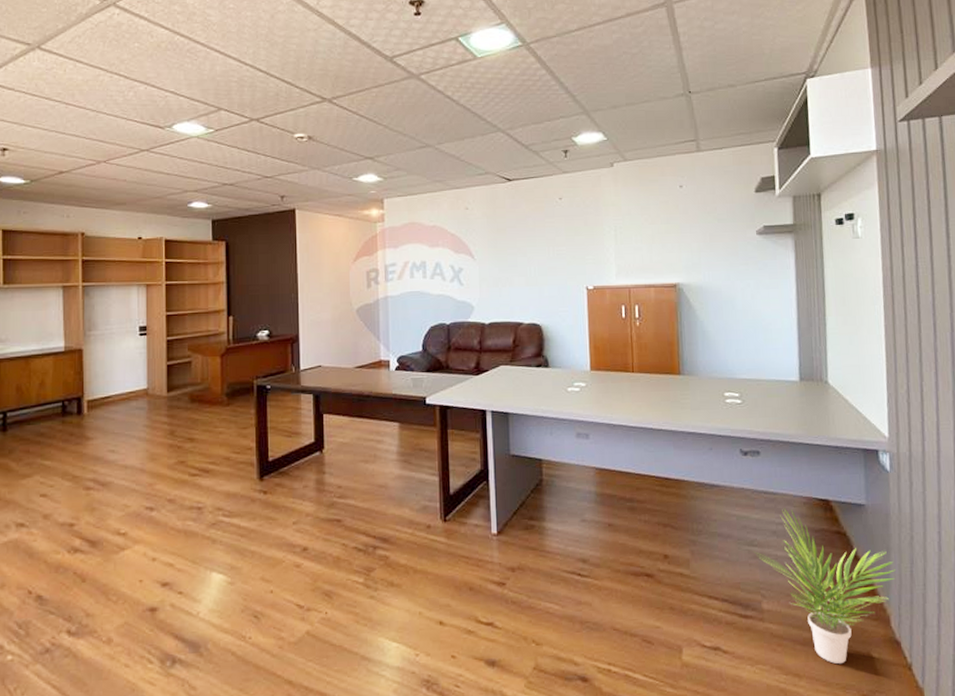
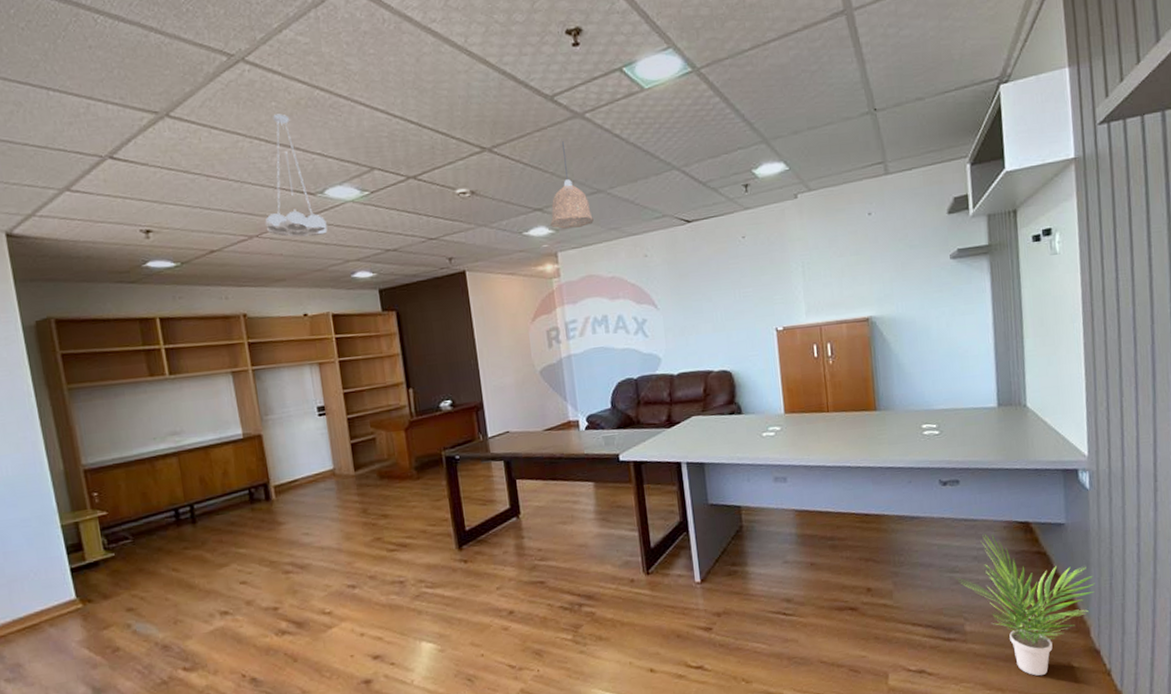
pendant light: none [114,54,171,166] -> present [265,113,328,238]
pendant lamp: none [380,98,420,178] -> present [550,141,594,229]

